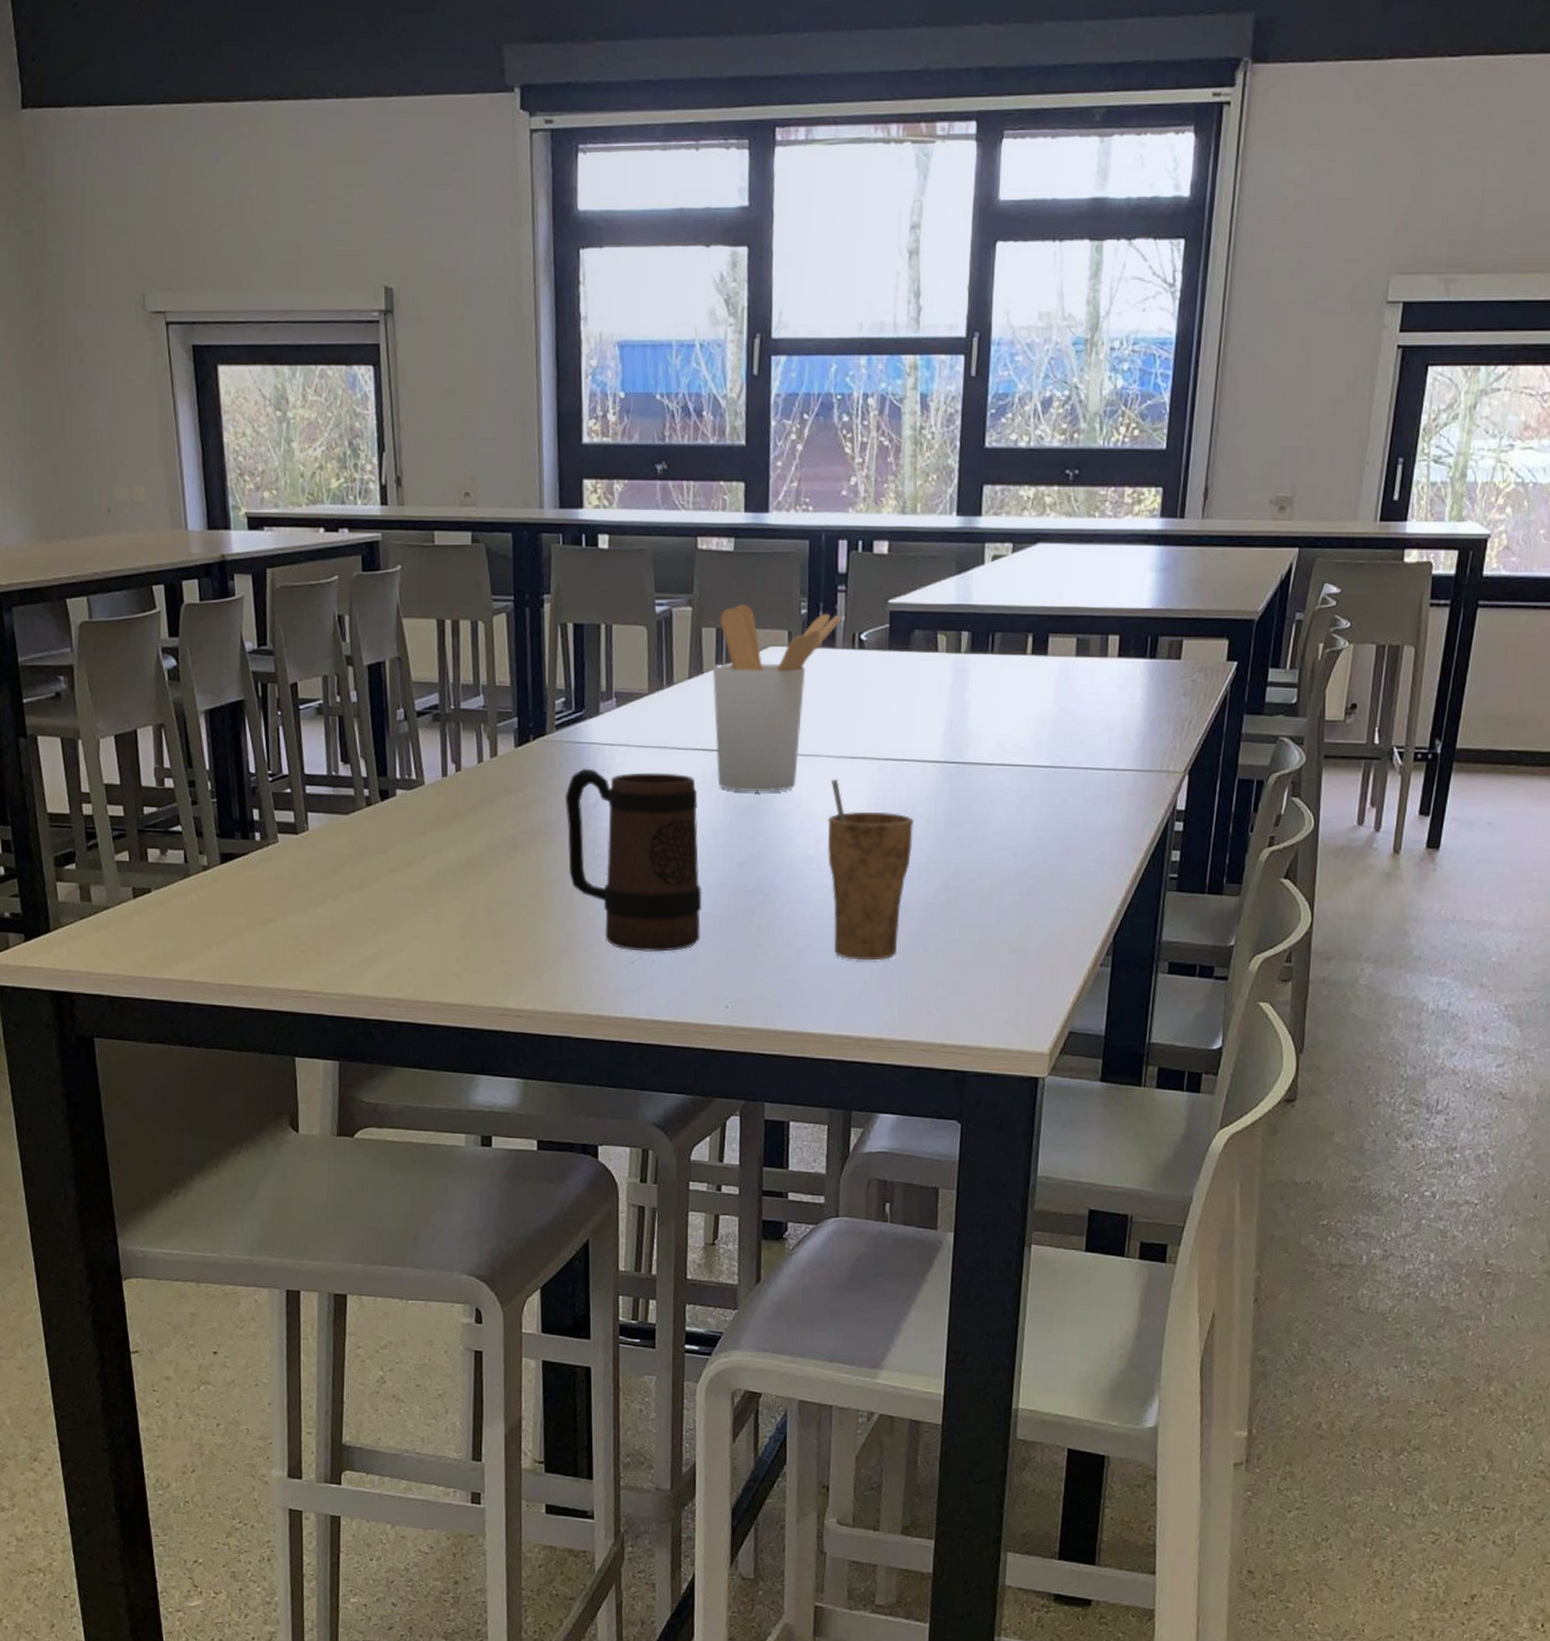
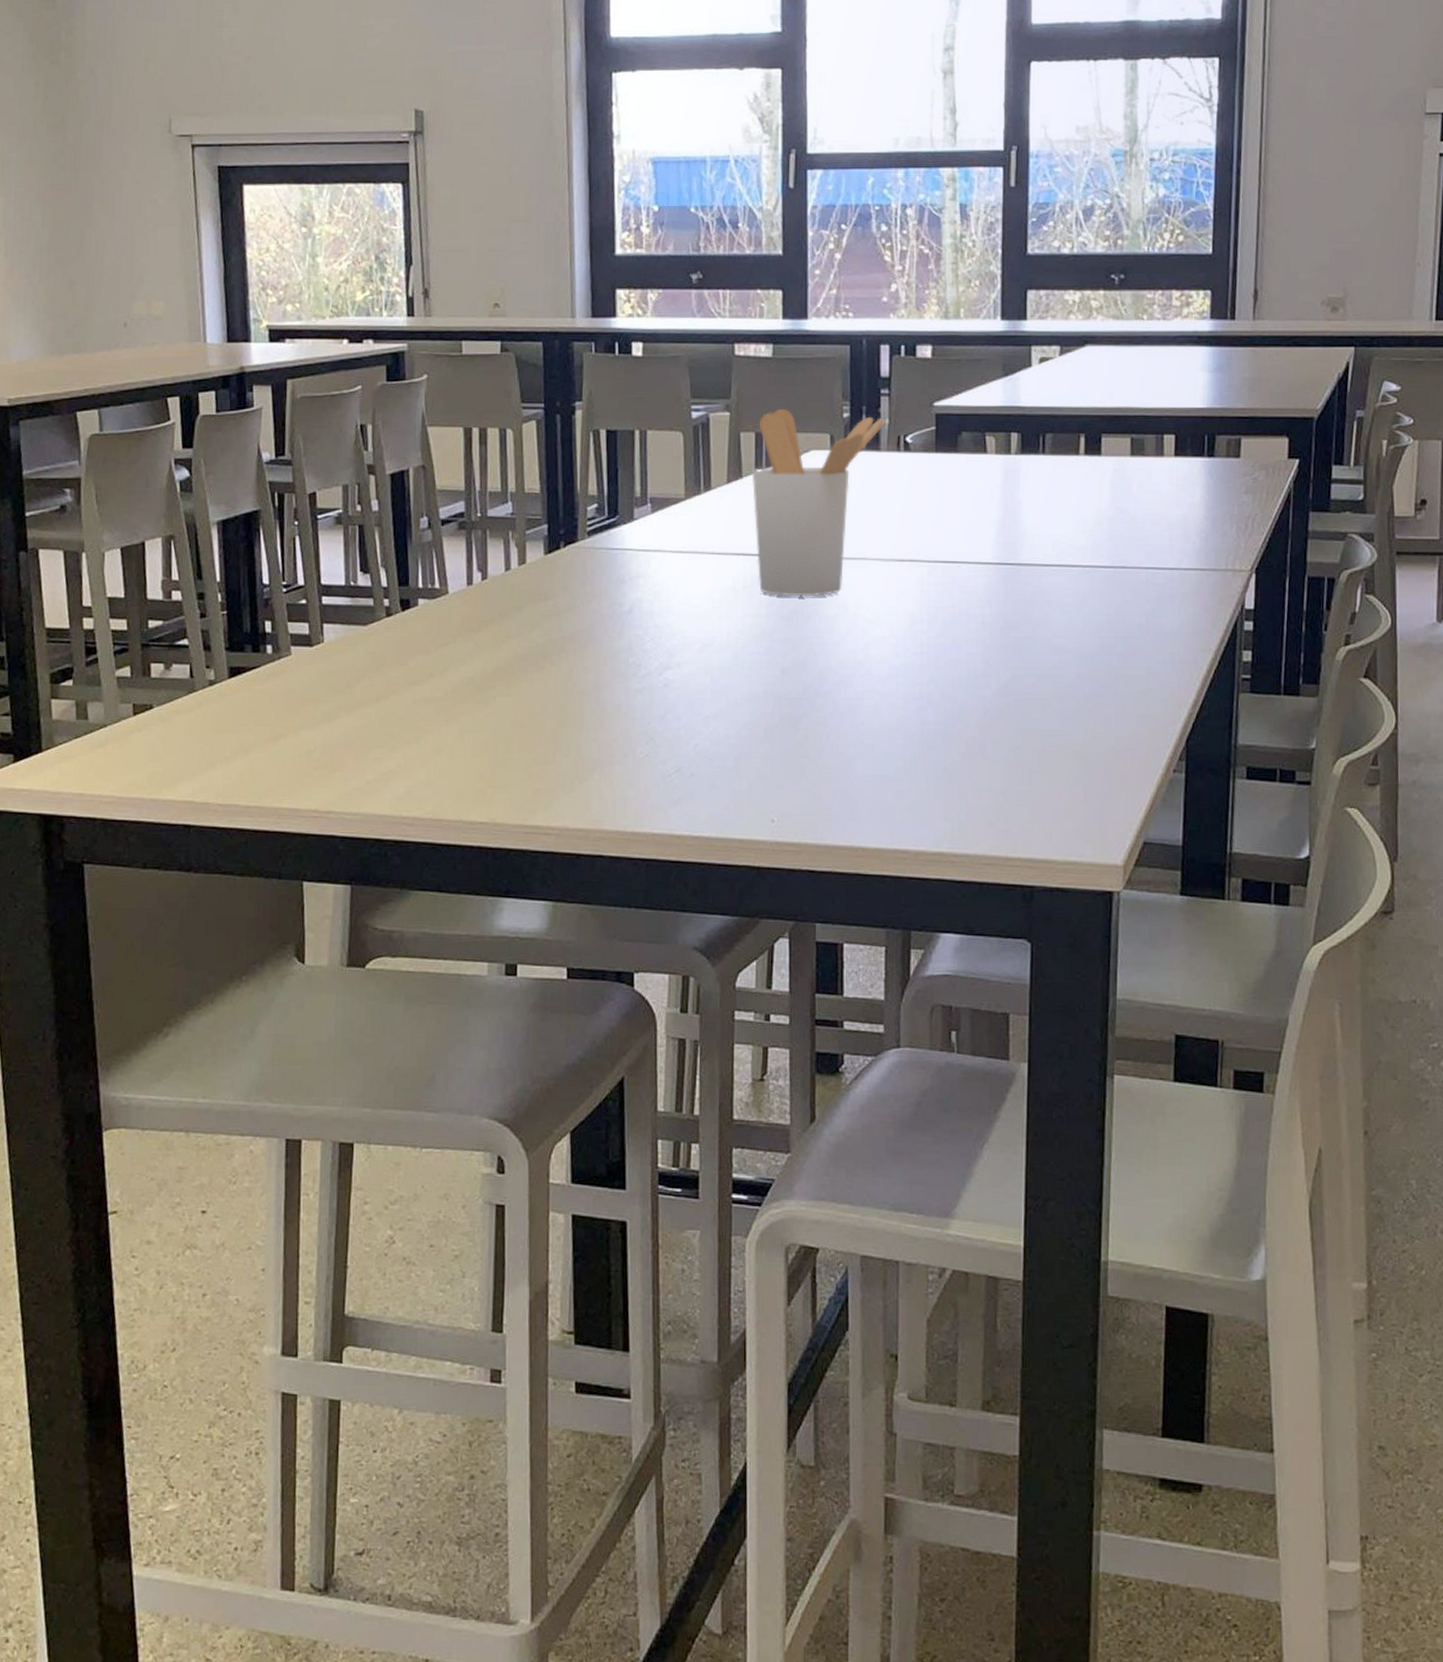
mug: present [565,768,703,952] -> none [597,575,745,764]
cup: present [827,780,914,961] -> none [876,583,968,770]

